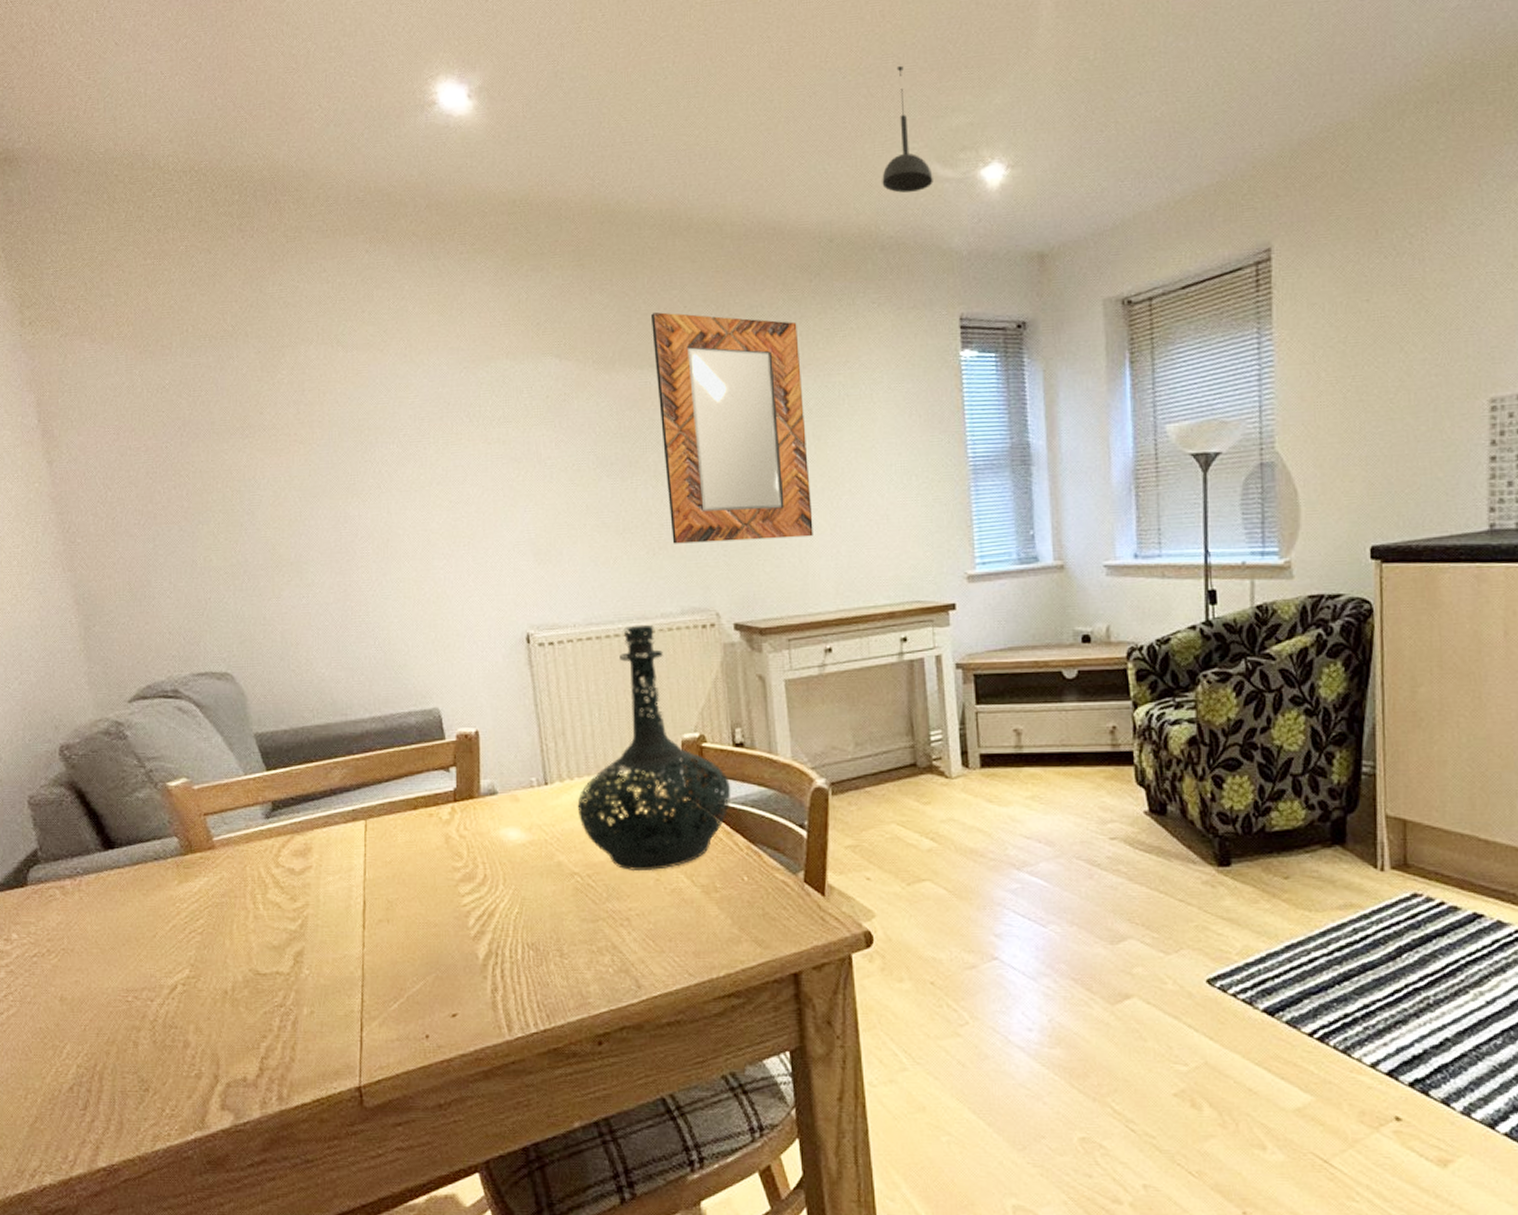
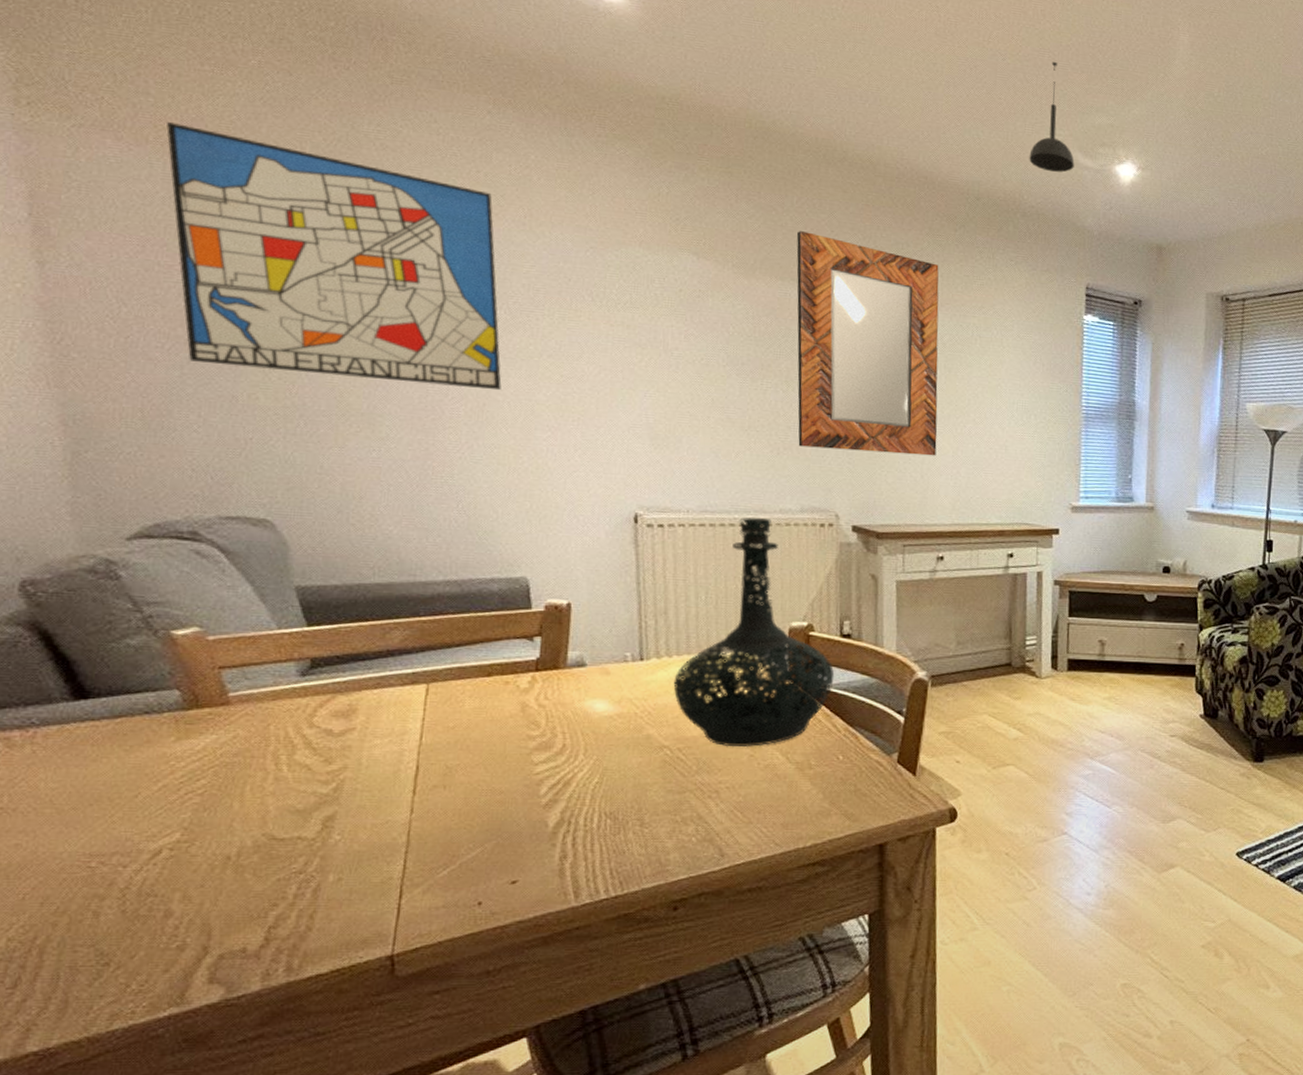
wall art: none [125,317,401,533] -> present [166,121,502,391]

